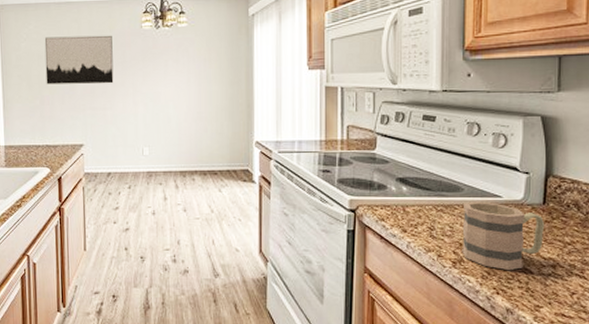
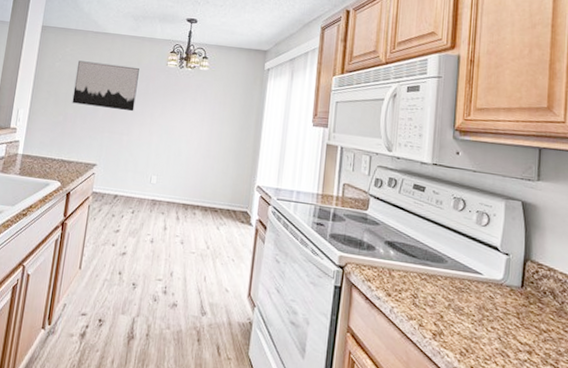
mug: present [462,201,545,271] -> none [442,274,523,351]

